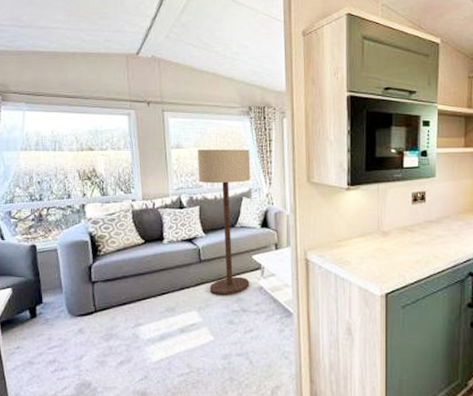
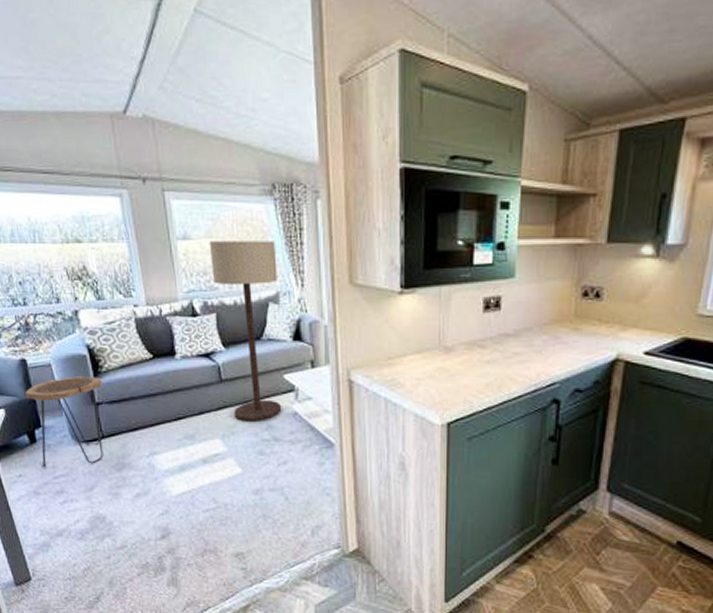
side table: none [31,259,100,340] -> present [24,376,104,468]

